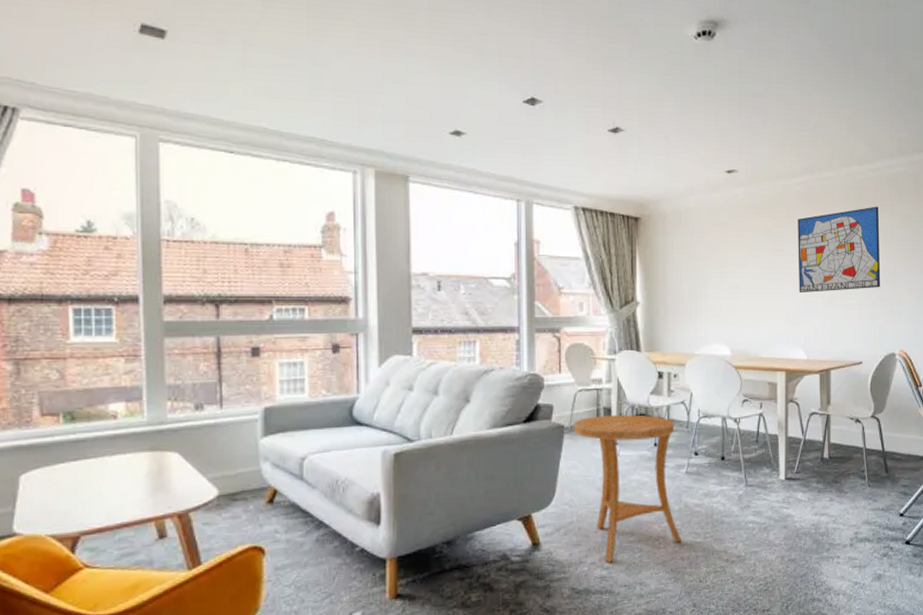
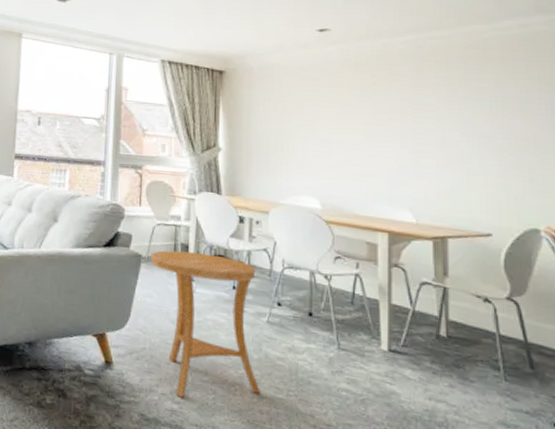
wall art: present [798,206,881,292] -> none [402,66,515,154]

